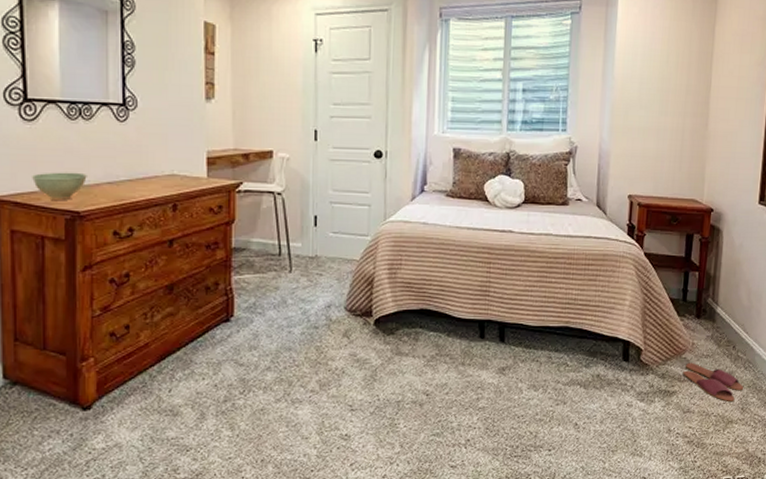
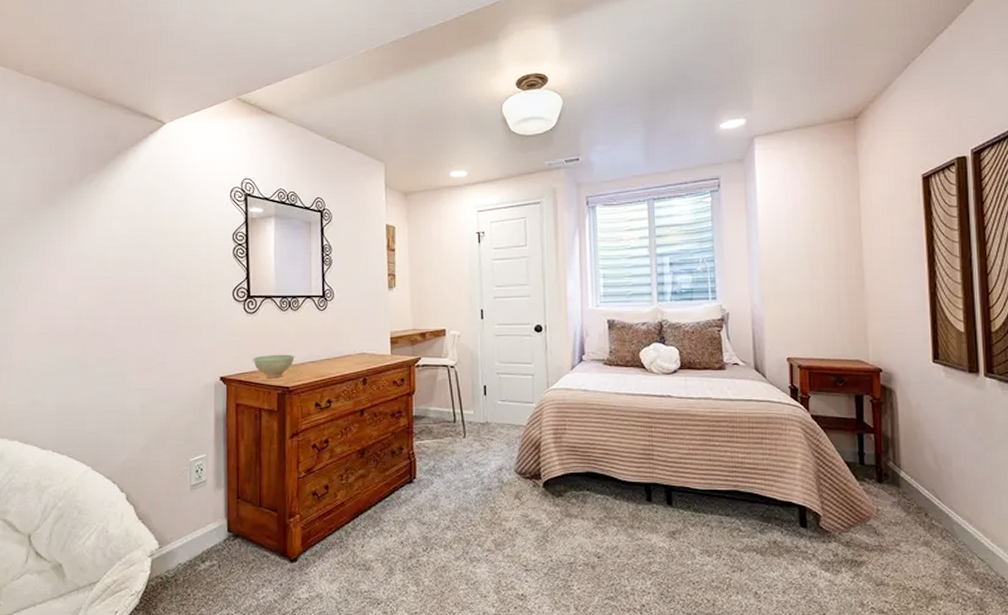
slippers: present [683,362,744,401] -> none [870,530,945,574]

